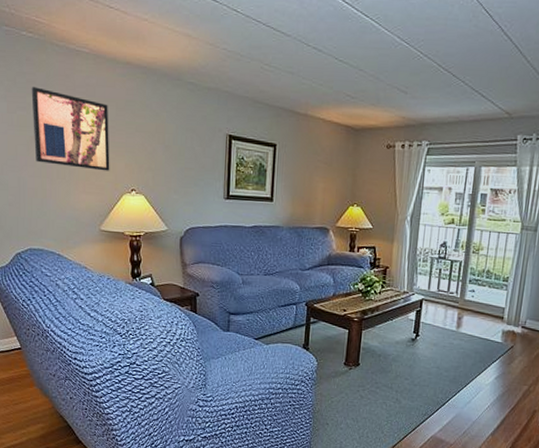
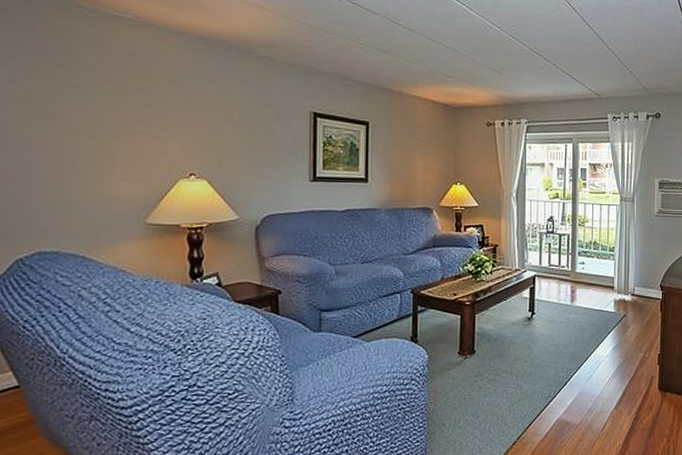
wall art: present [31,87,110,171] -> none [47,54,160,153]

